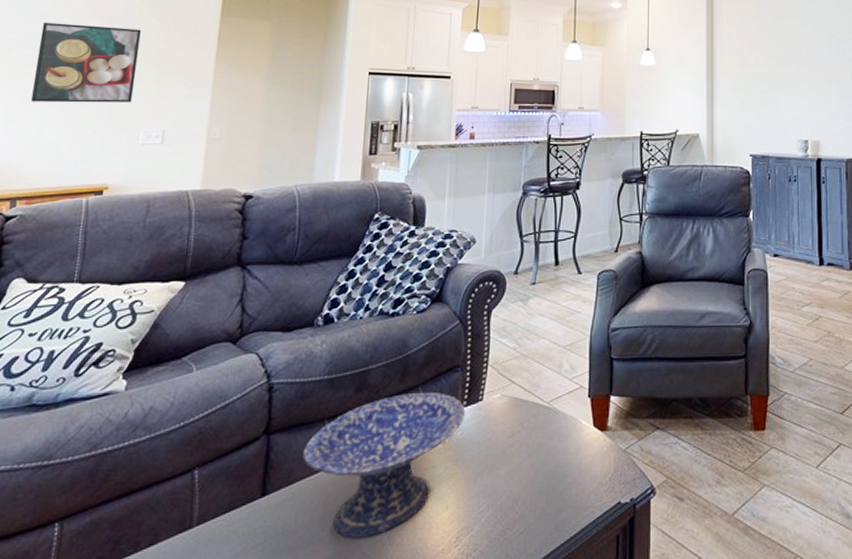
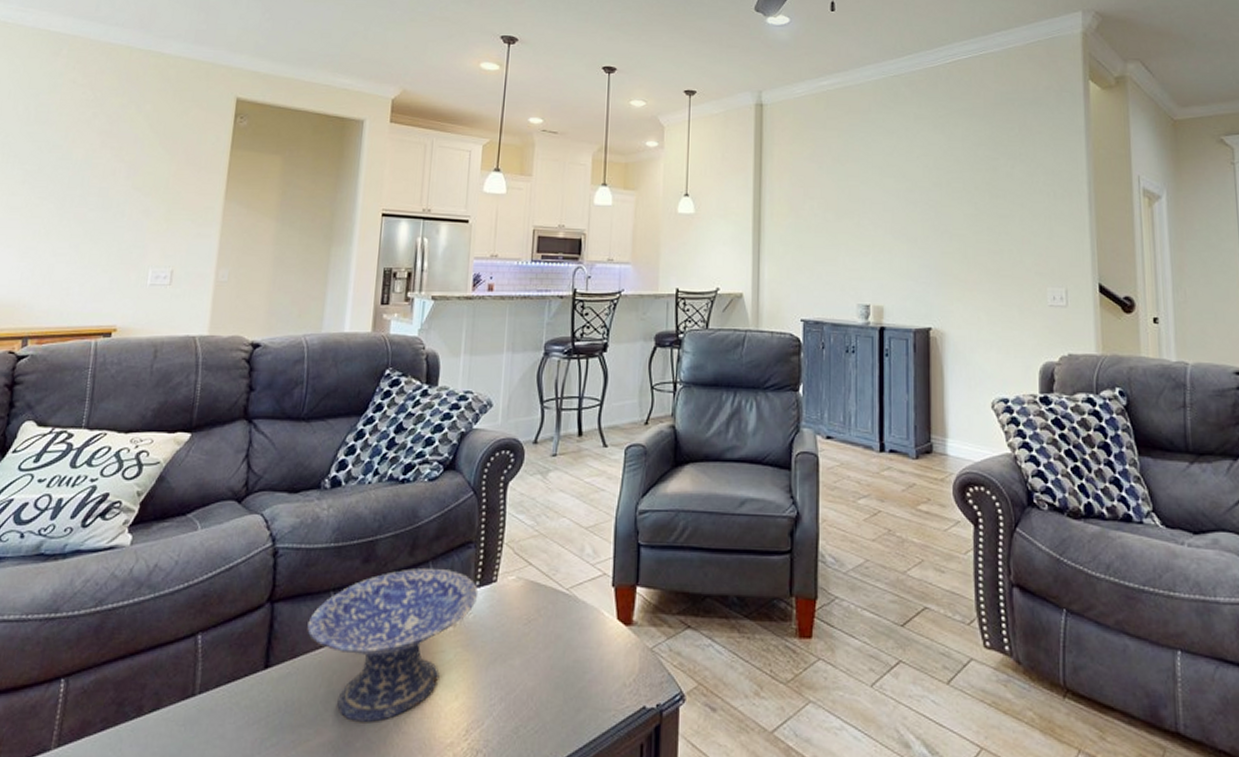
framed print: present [31,22,142,103] -> none [43,152,152,240]

